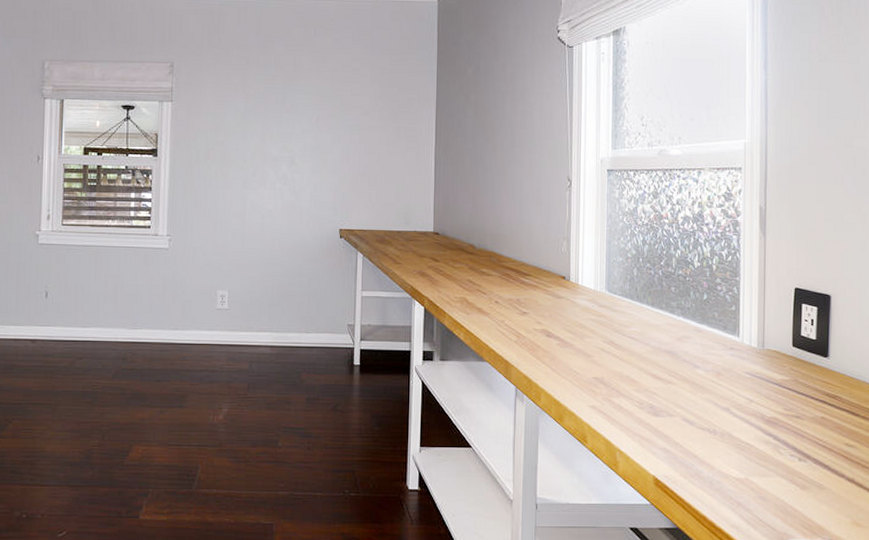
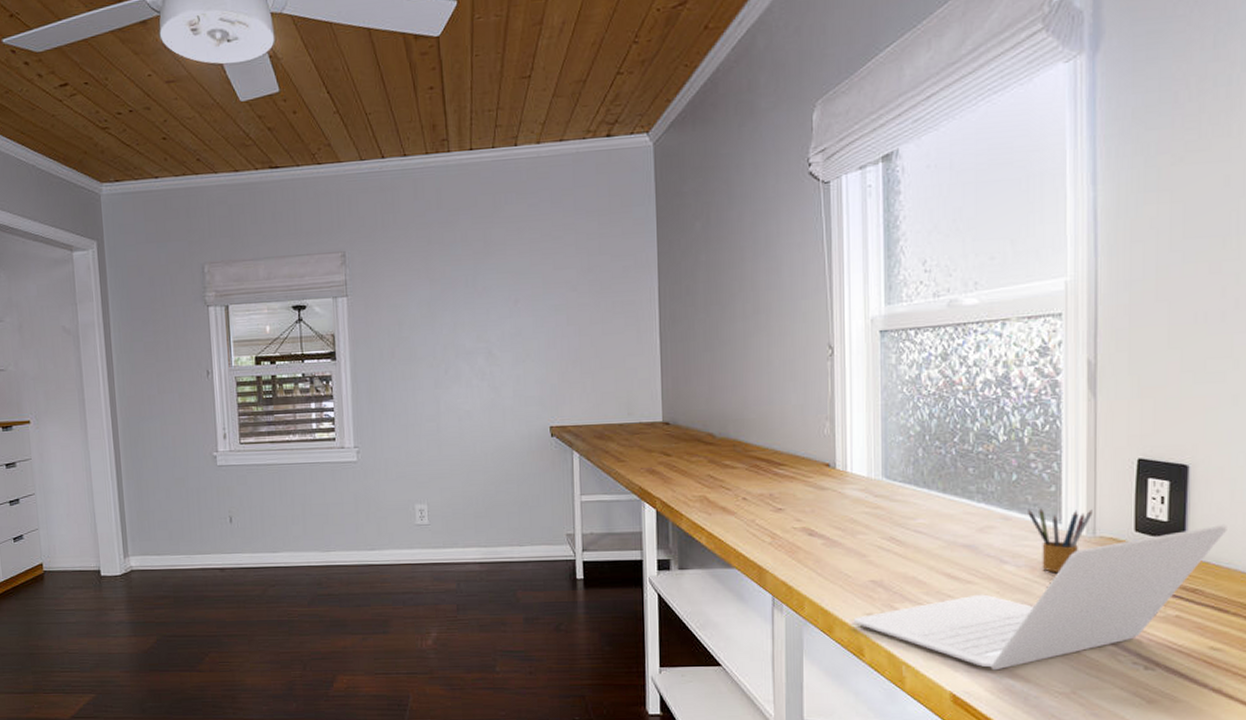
laptop: none [579,344,858,458] -> present [853,524,1227,671]
pencil box: none [715,323,762,377] -> present [1028,508,1093,572]

